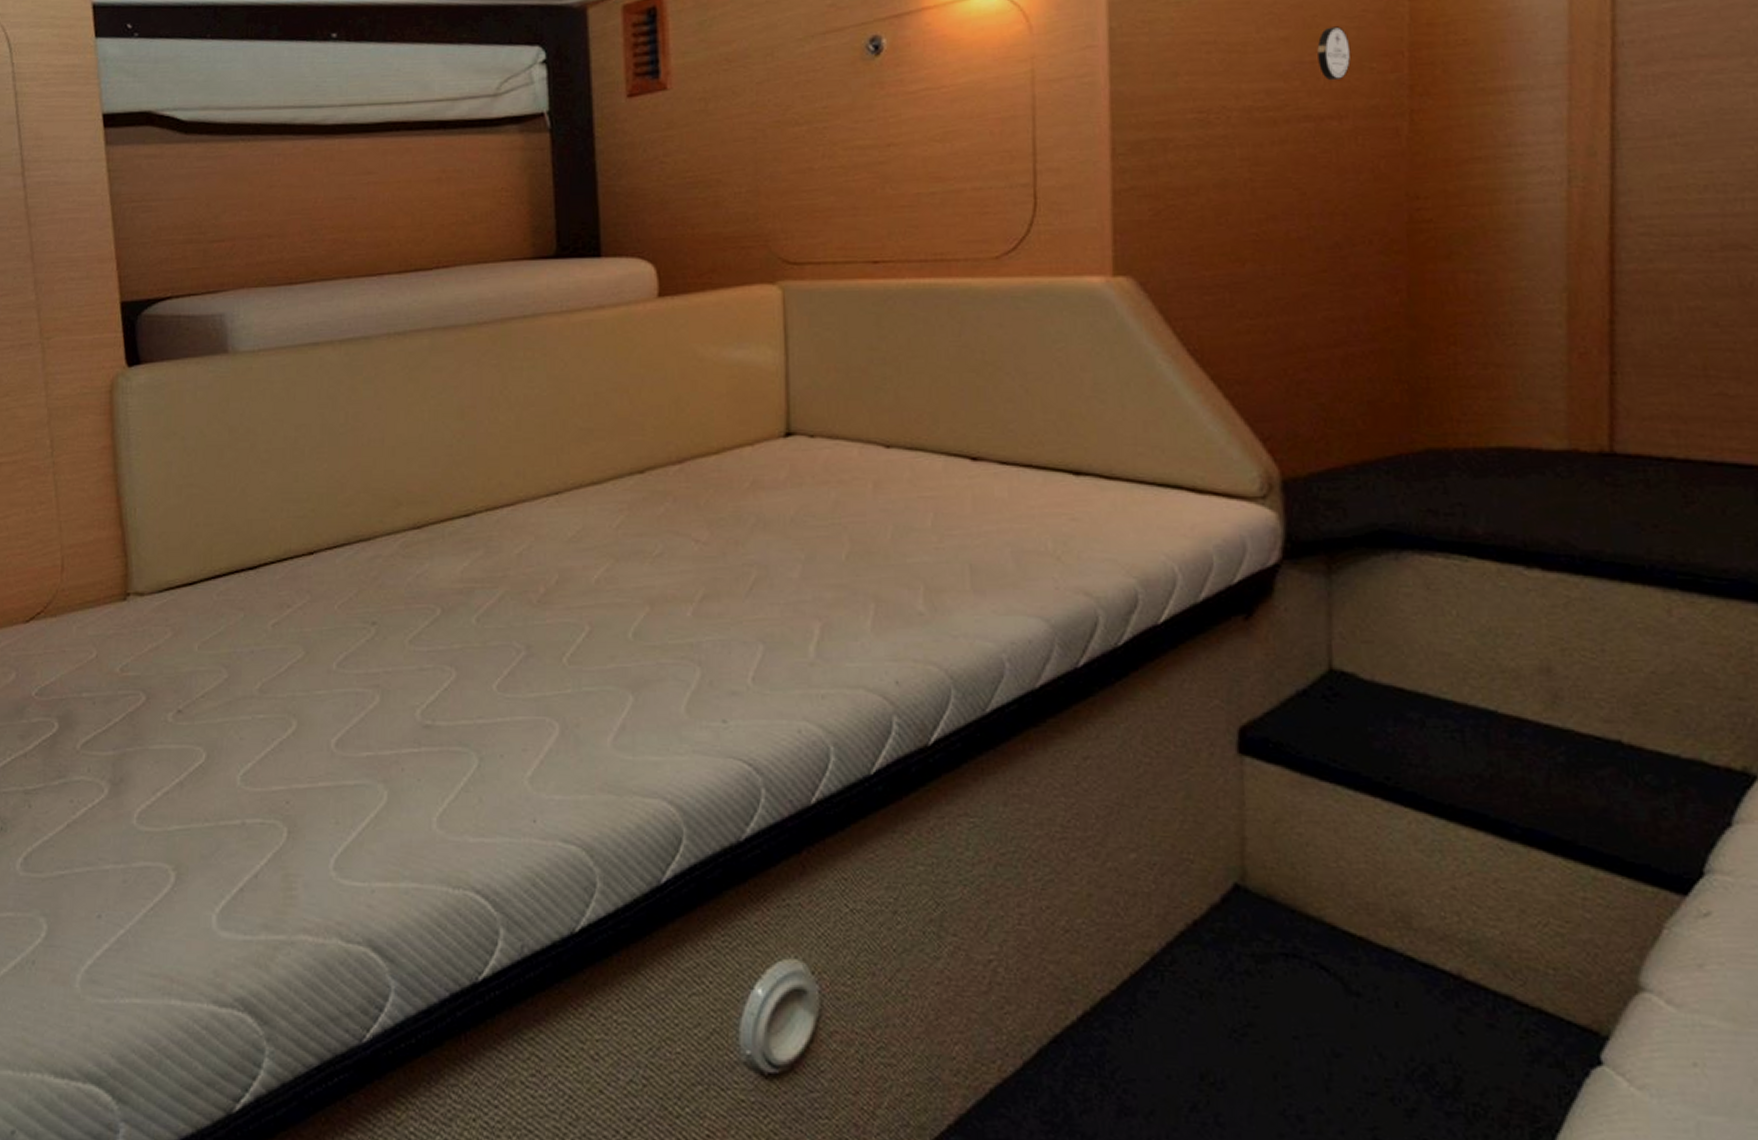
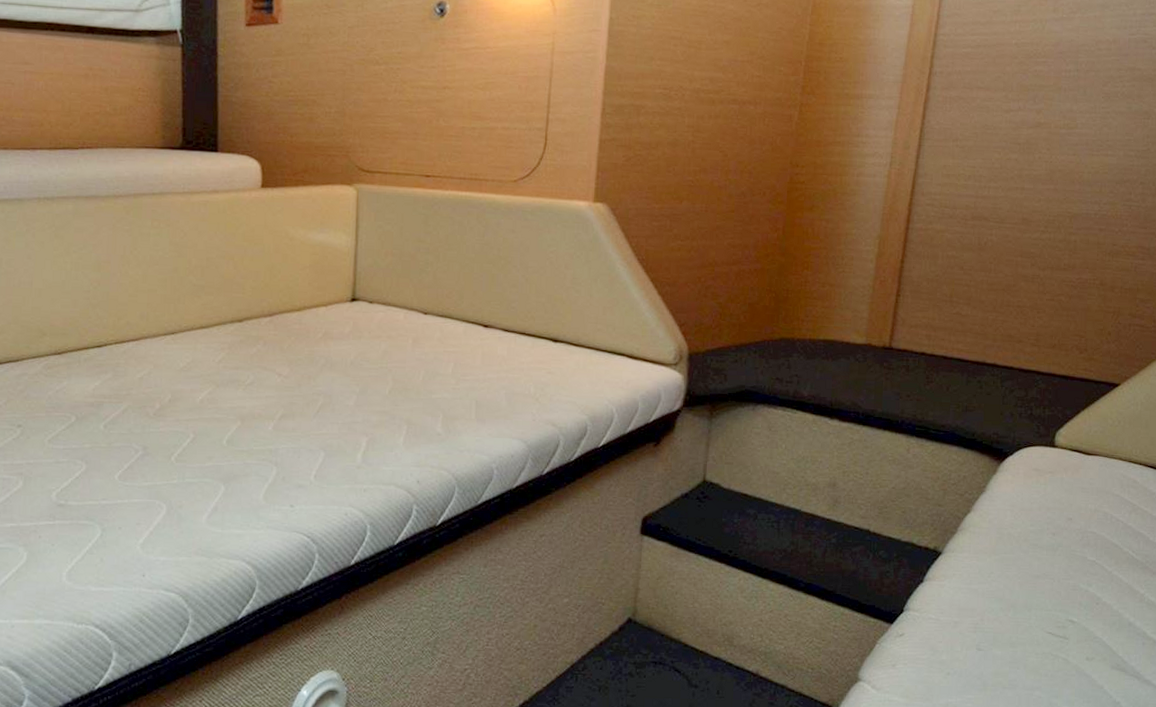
badge: present [1317,26,1351,81] -> none [746,37,769,77]

